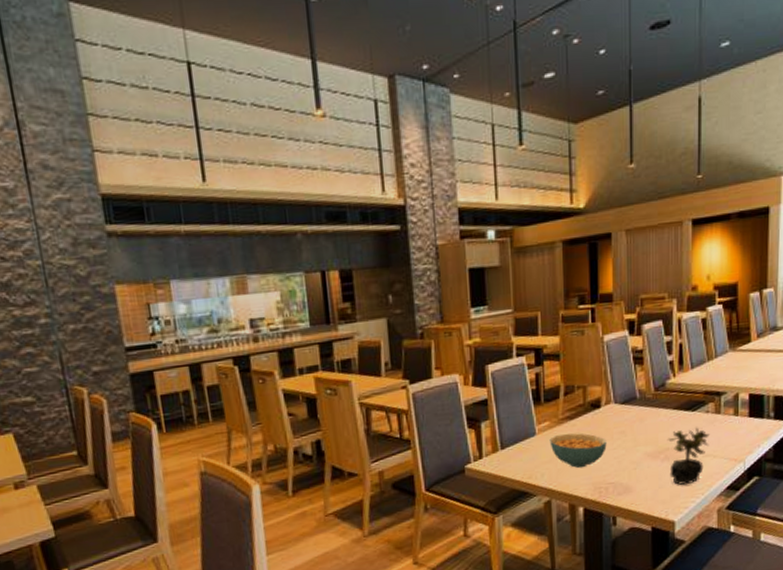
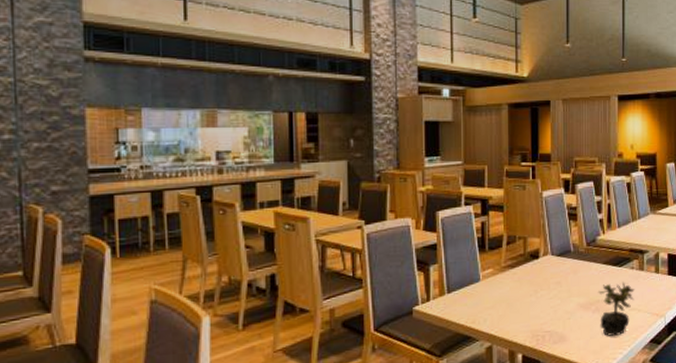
cereal bowl: present [549,433,607,468] -> none [492,281,544,316]

